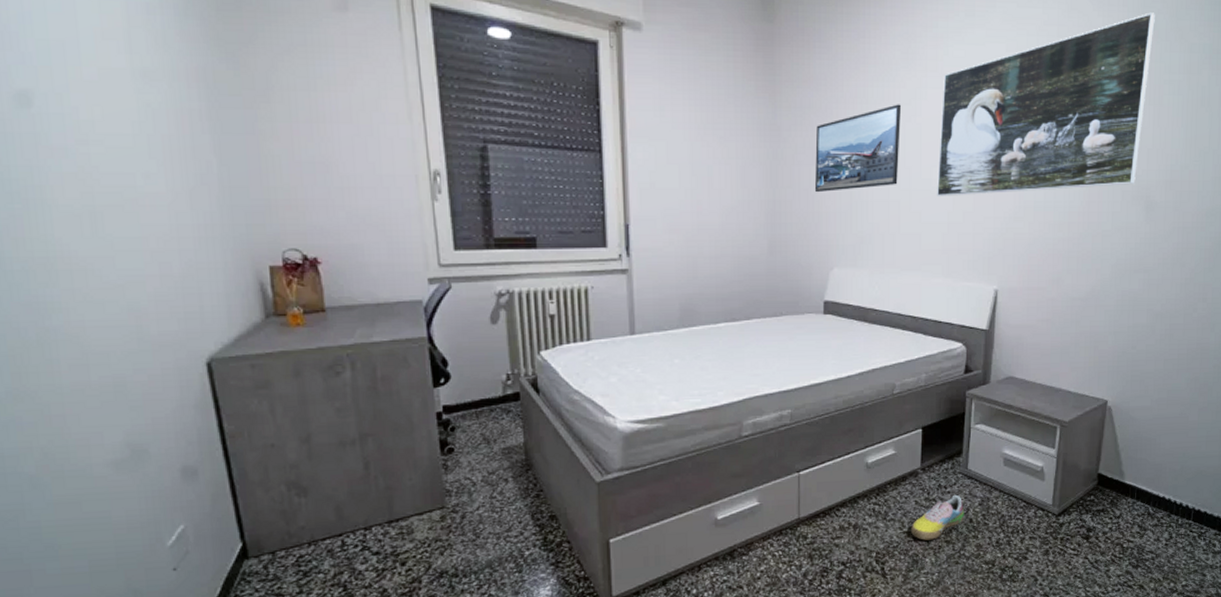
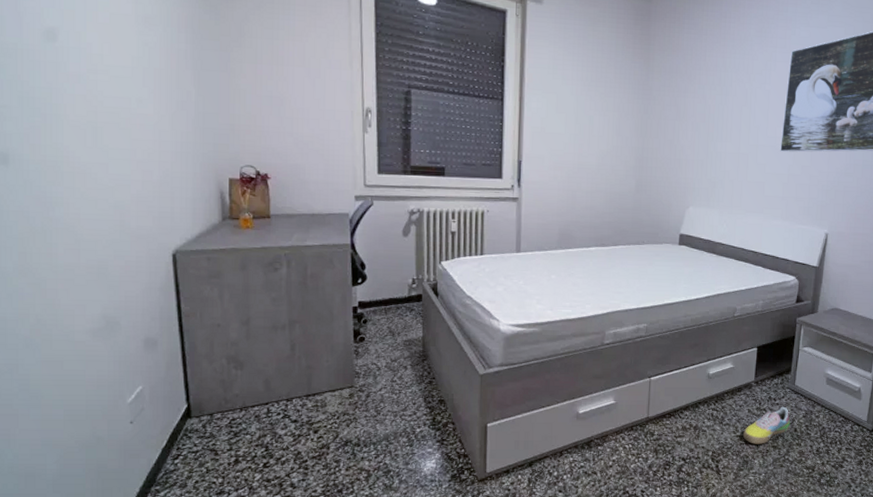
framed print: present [814,104,902,193] -> none [677,73,754,143]

